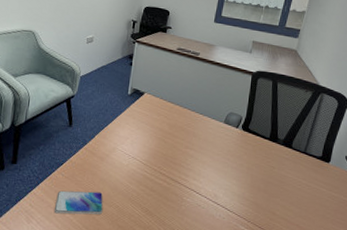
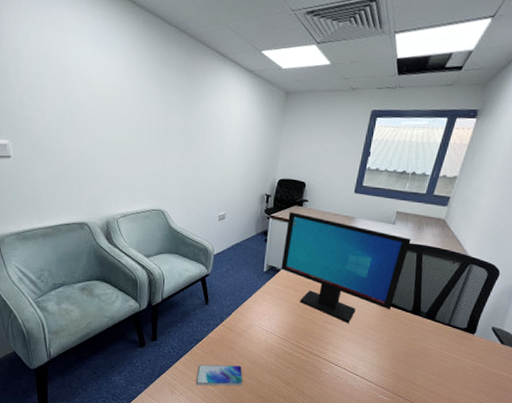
computer monitor: none [145,38,267,149] -> present [281,212,411,323]

